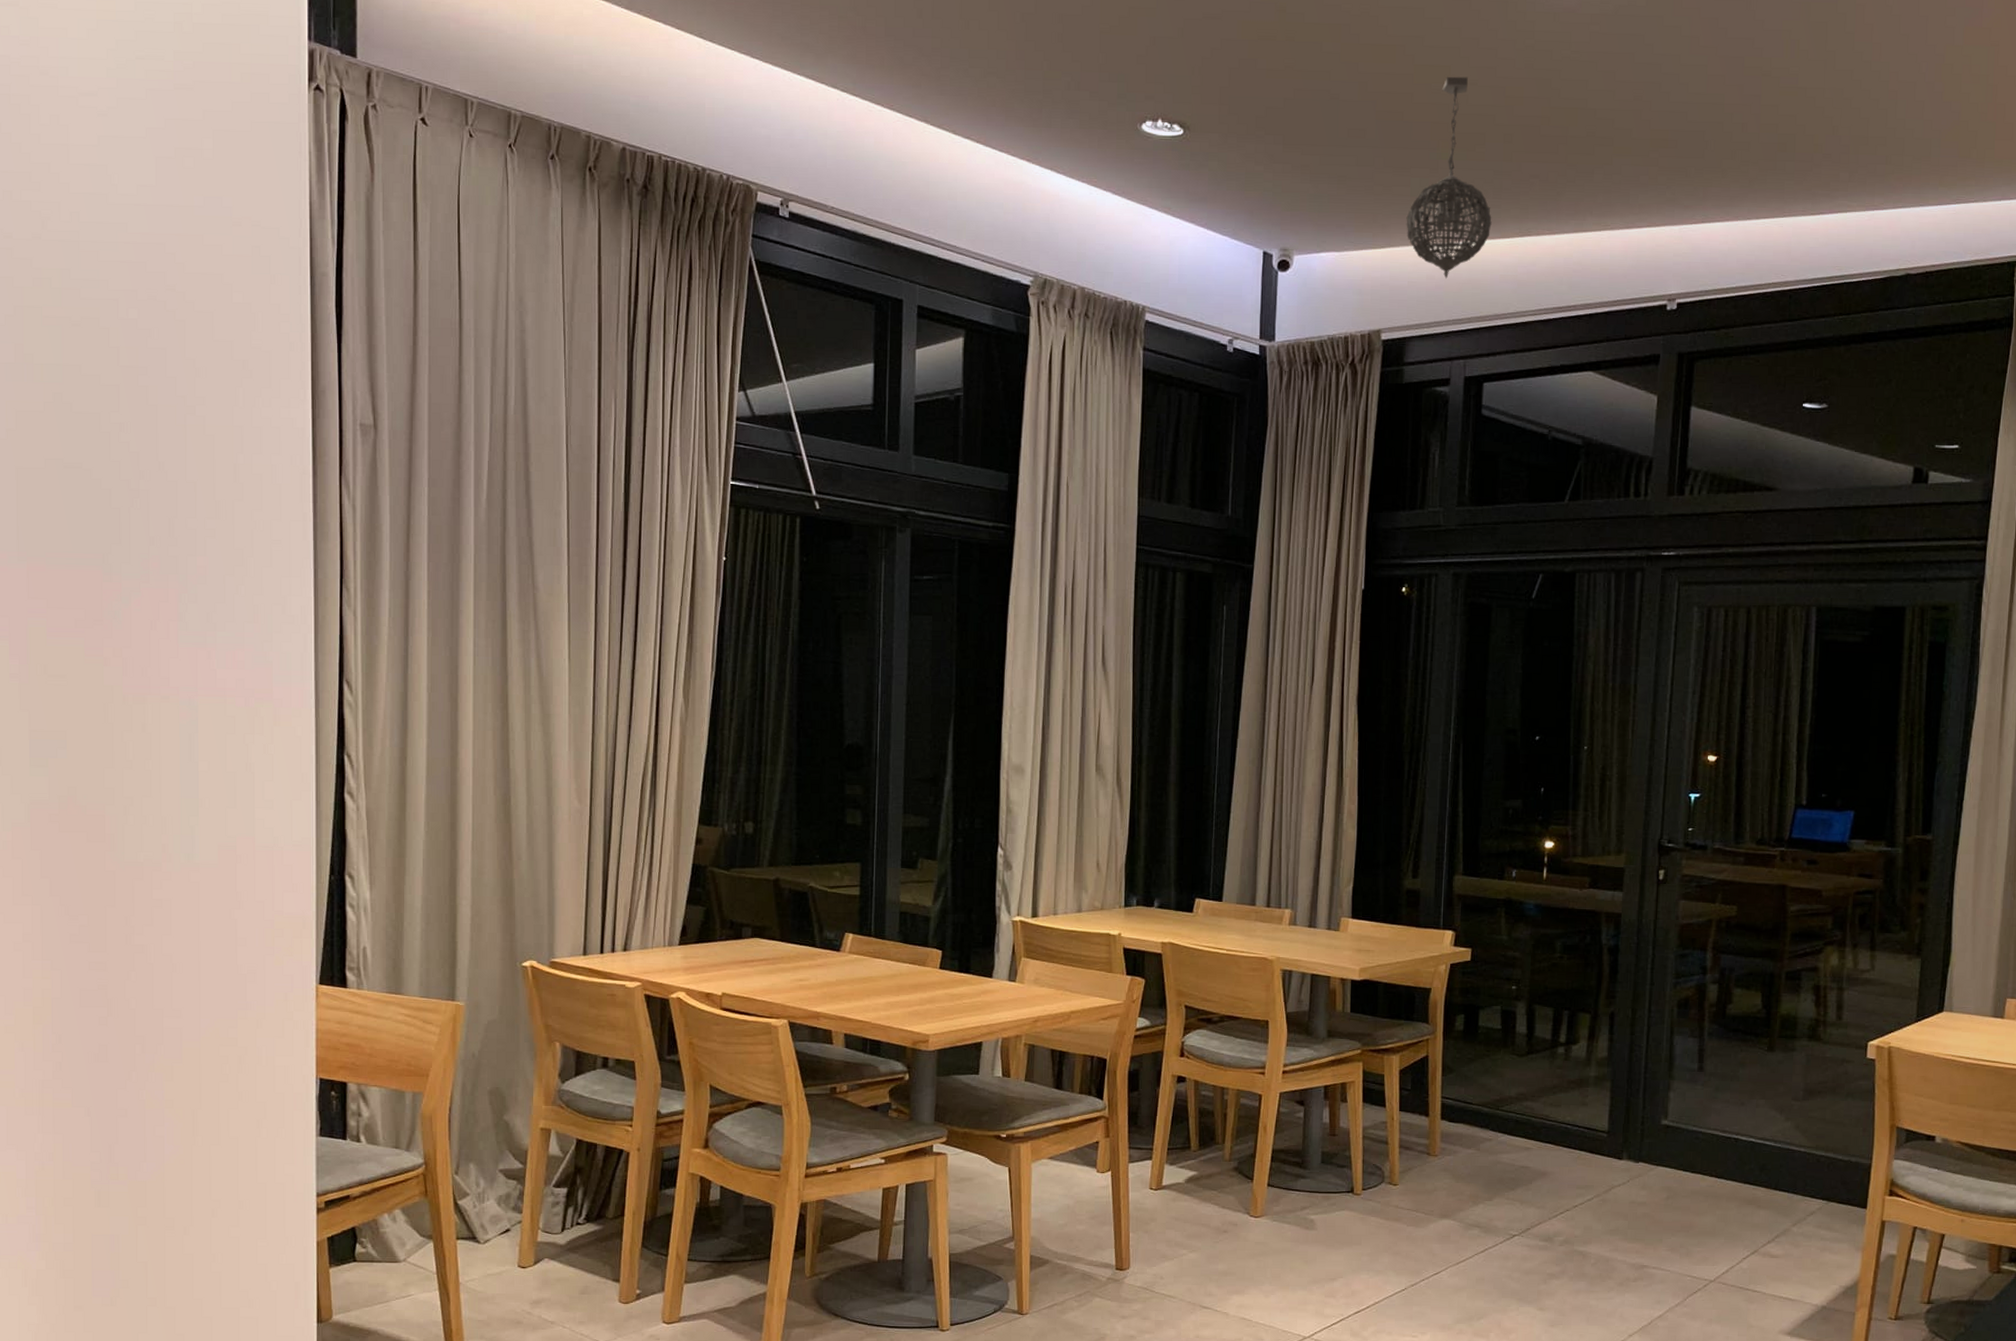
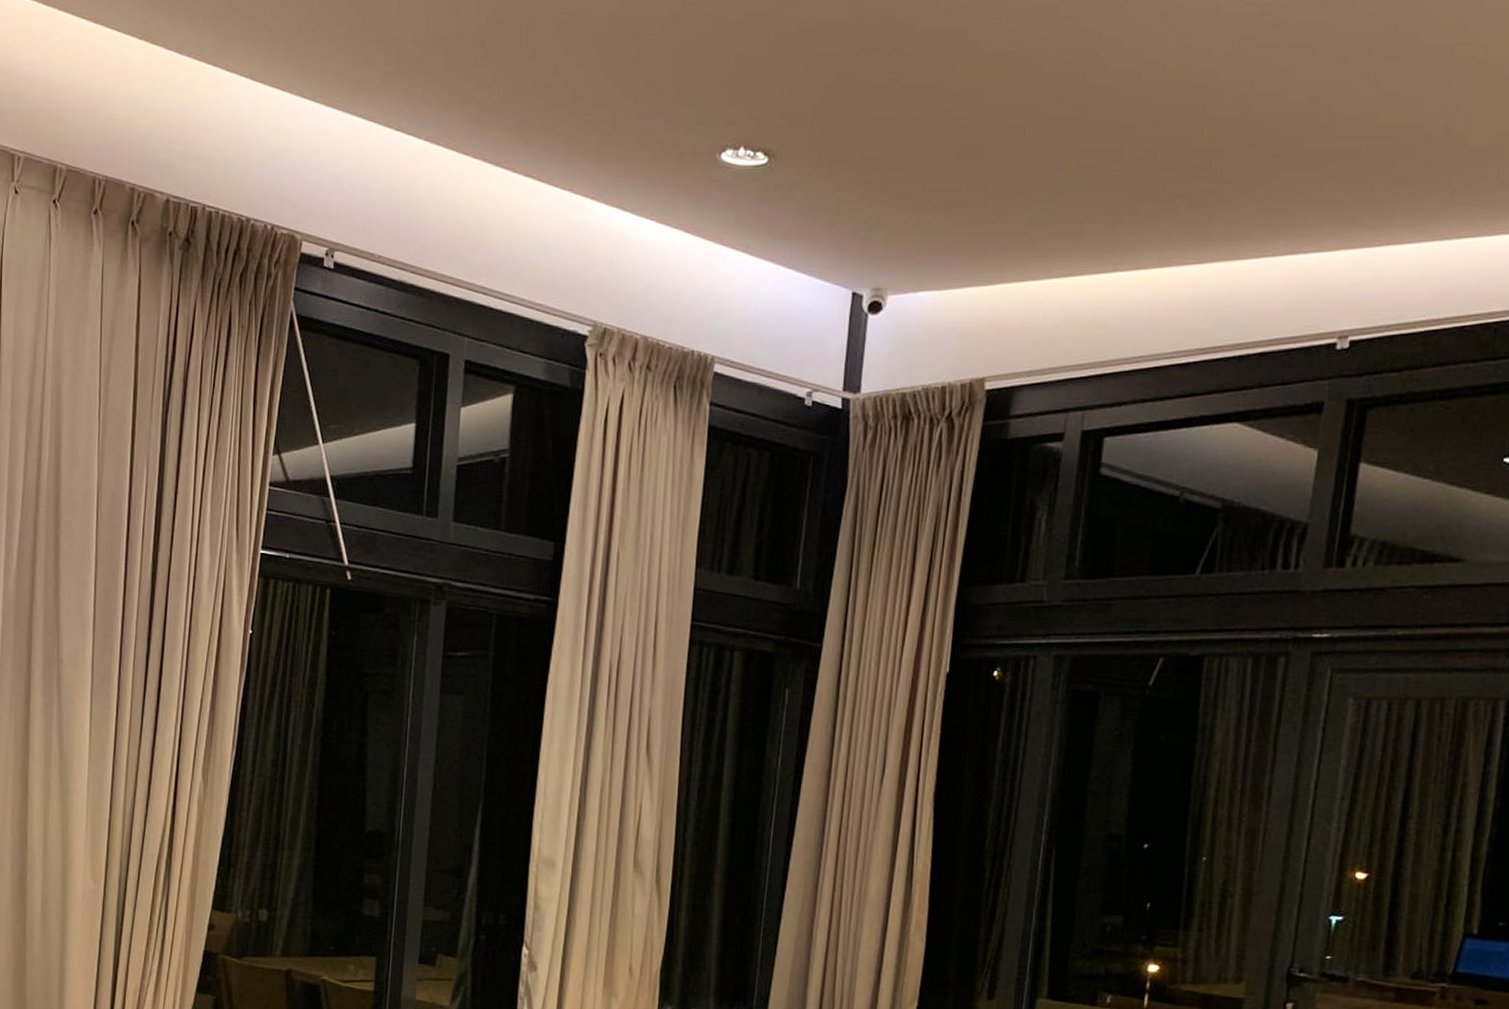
pendant light: present [1406,76,1492,279] -> none [1021,84,1126,318]

